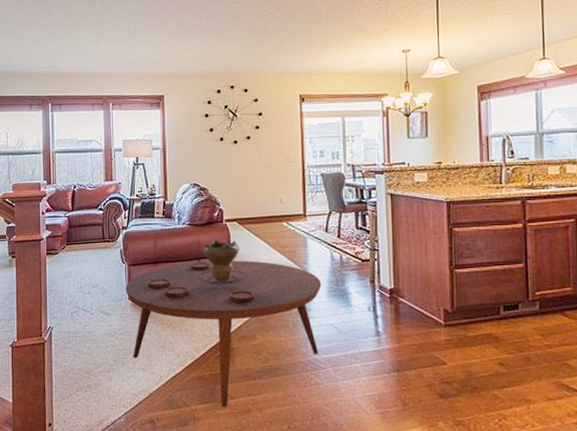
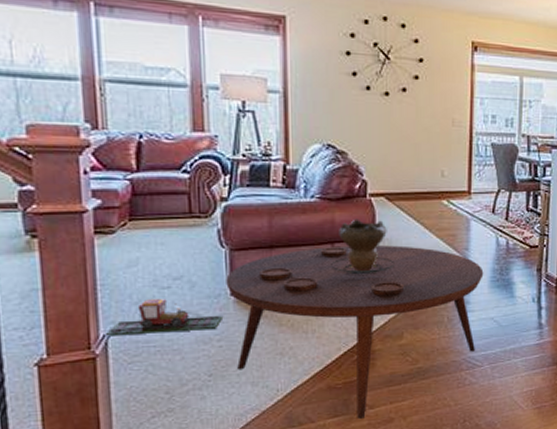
toy train: none [51,301,124,328] -> present [106,299,224,336]

